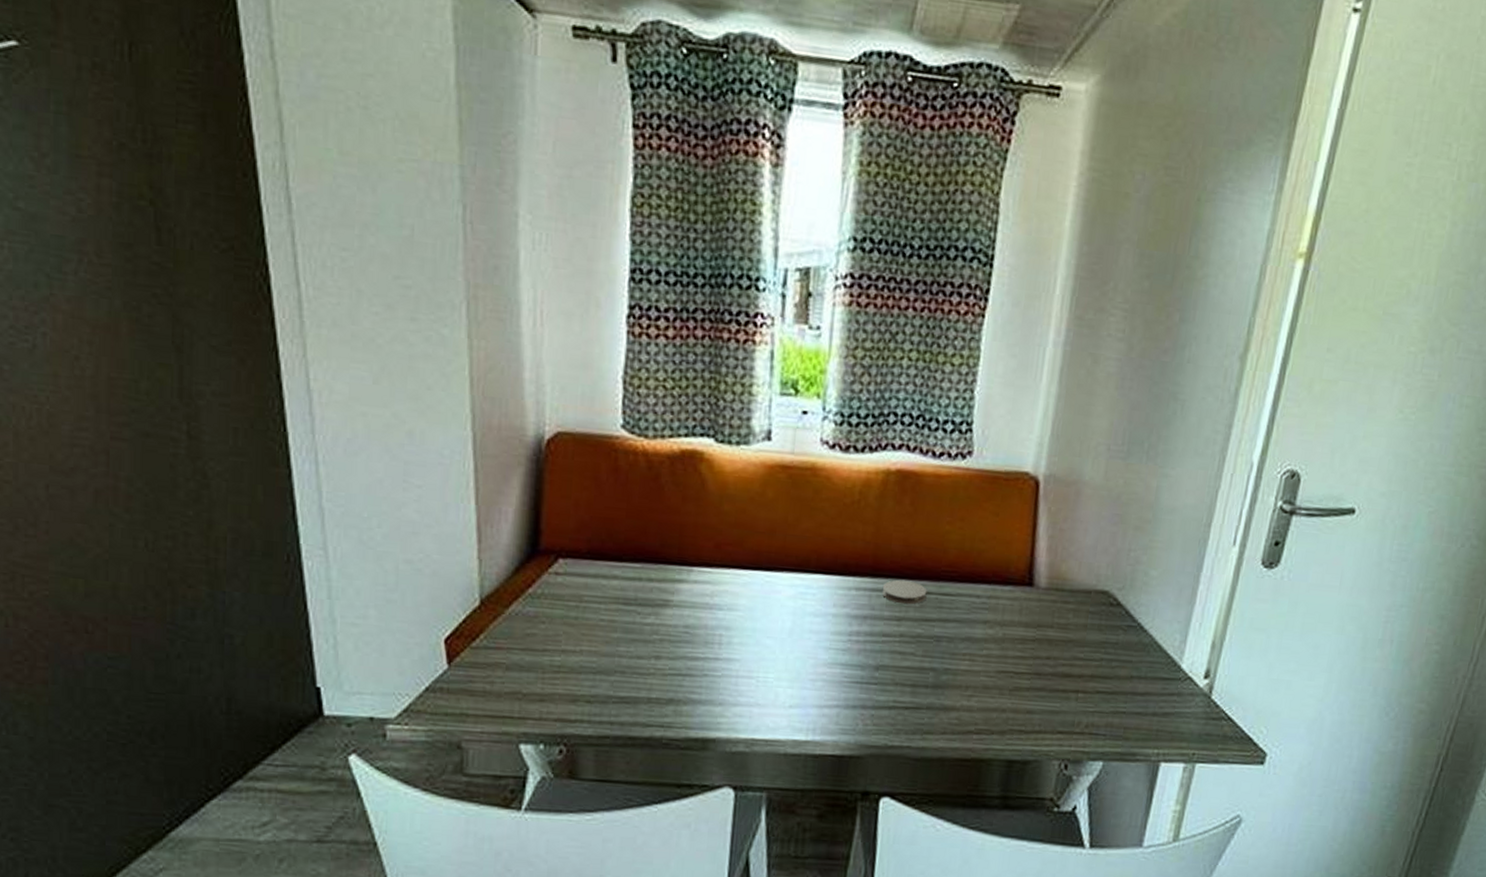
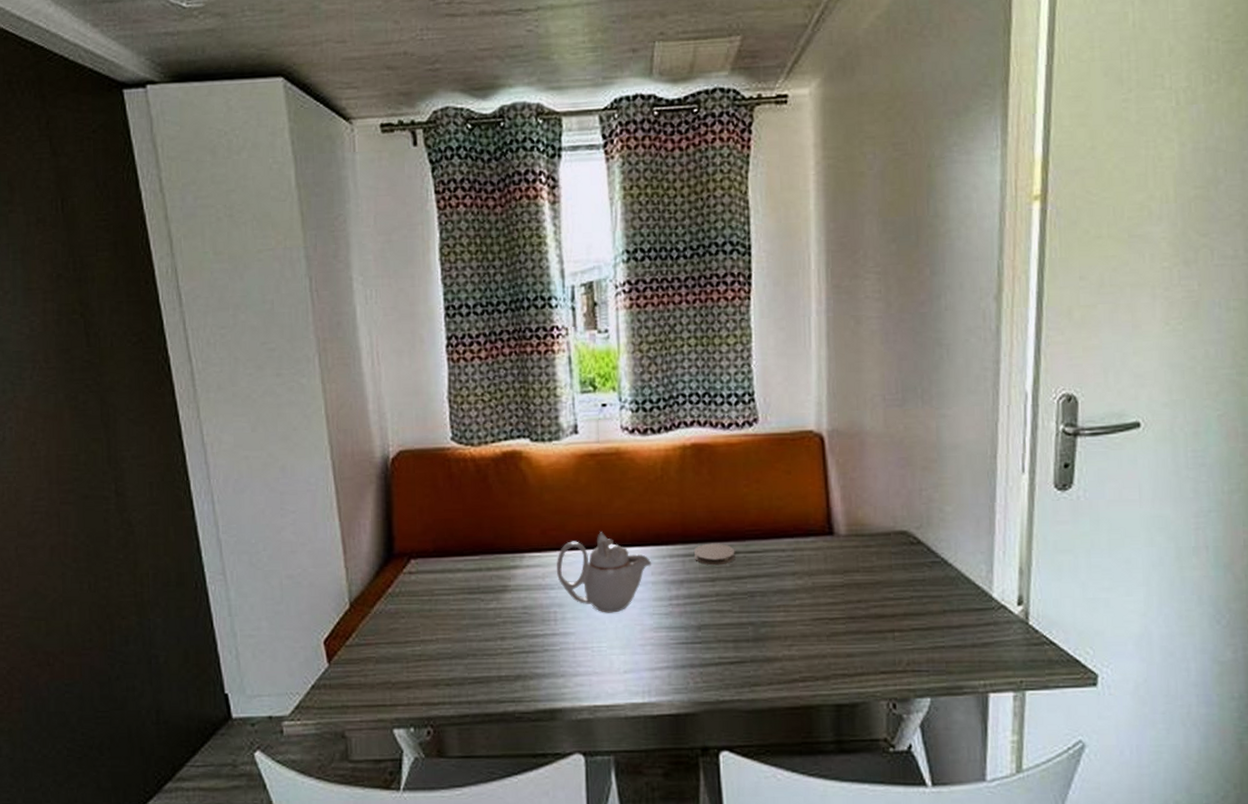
teapot: none [728,553,836,643] -> present [557,532,652,613]

